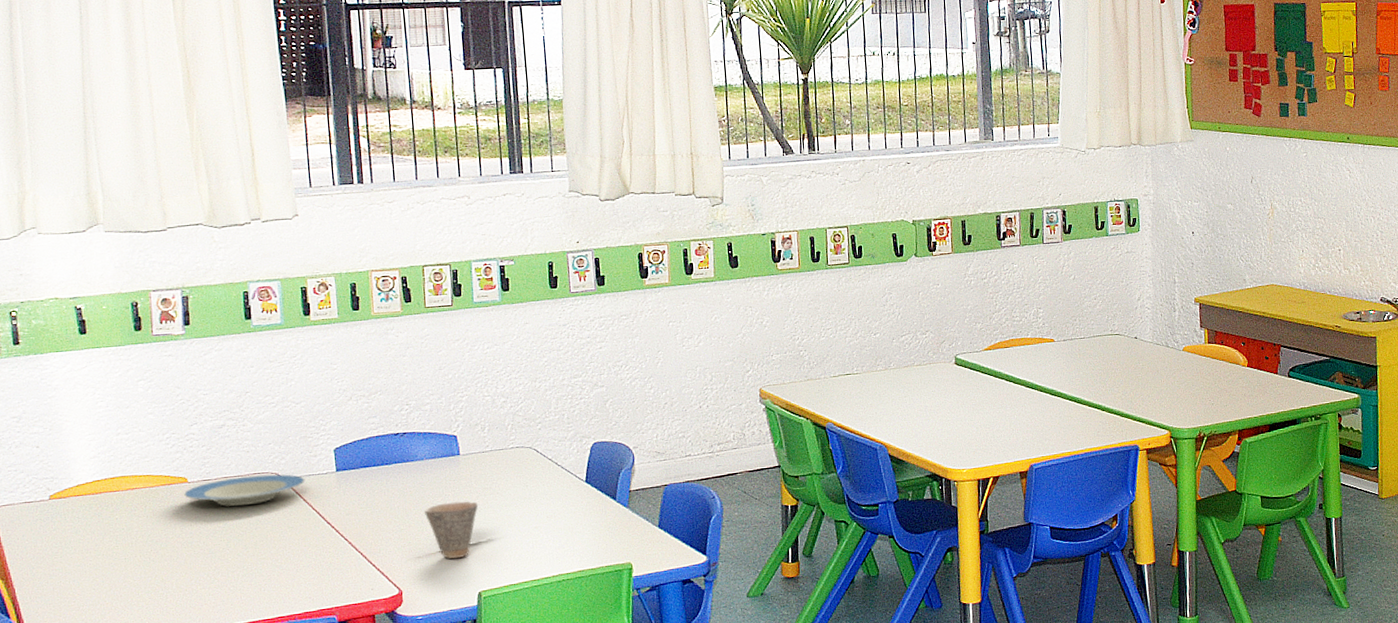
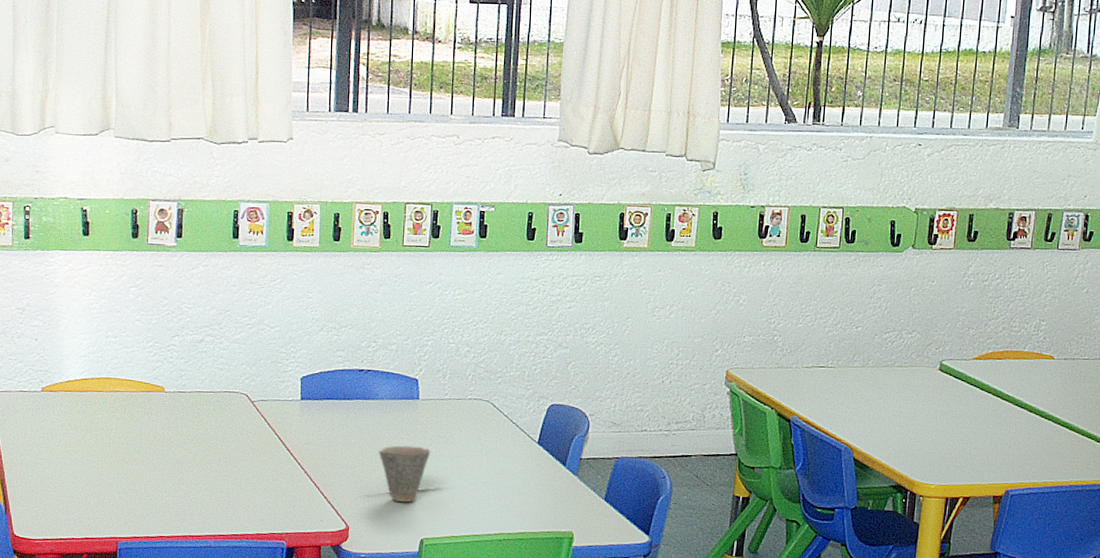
plate: present [184,473,306,507] -> none [160,393,272,422]

